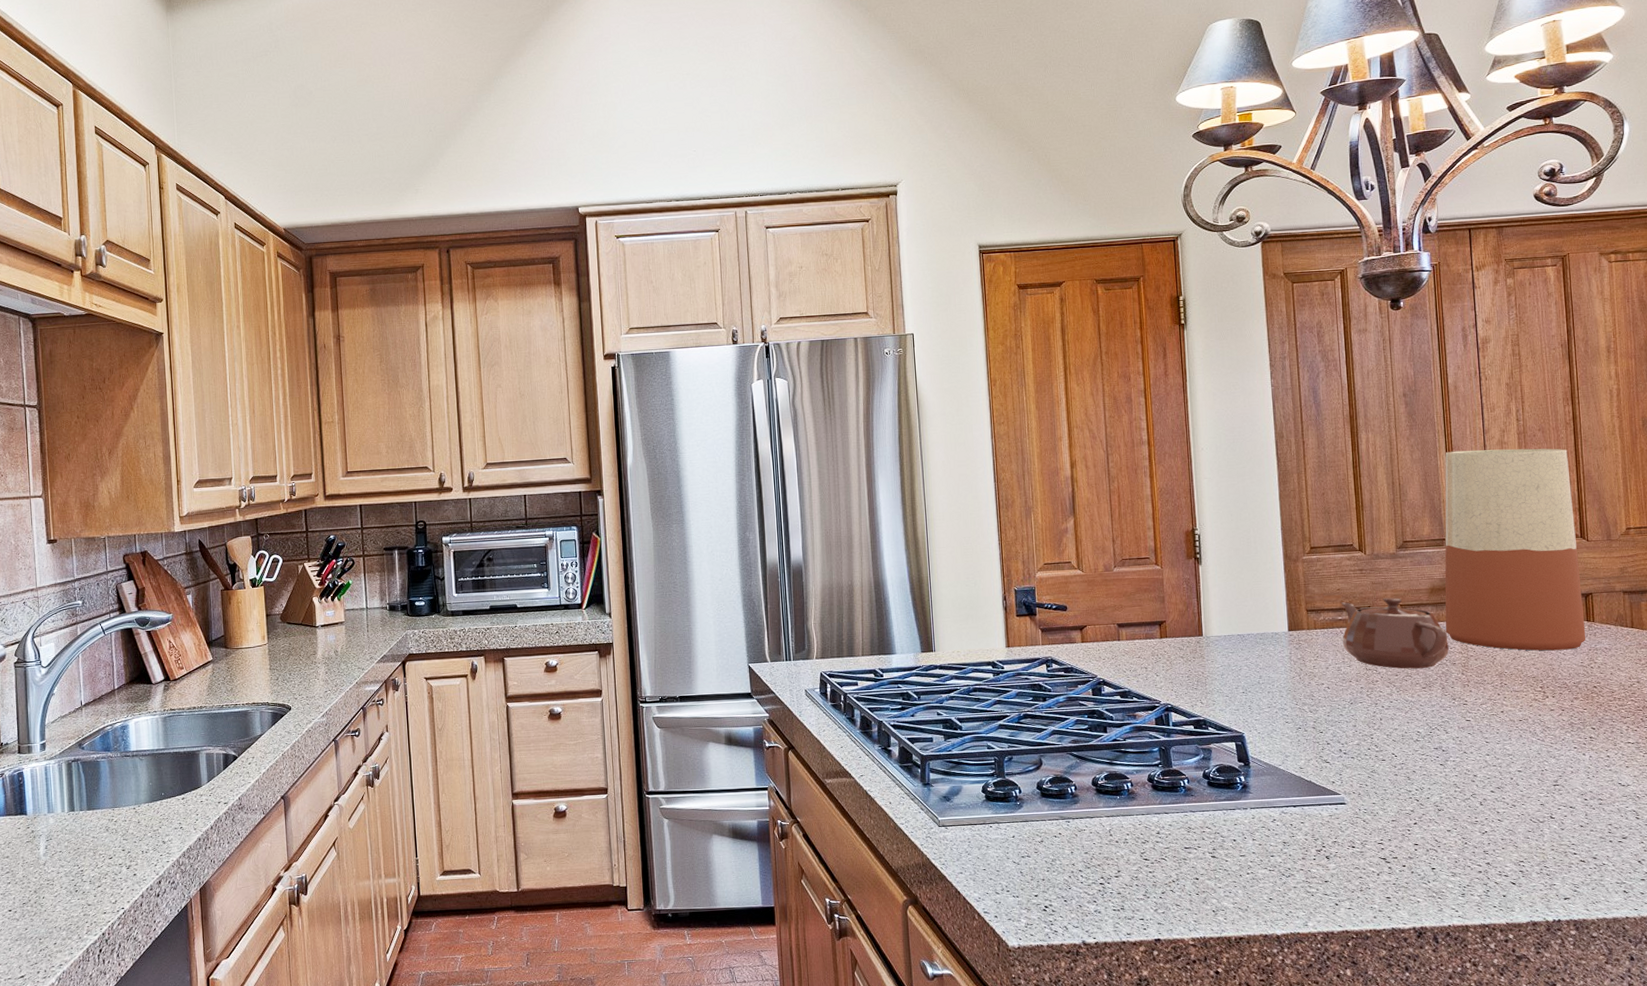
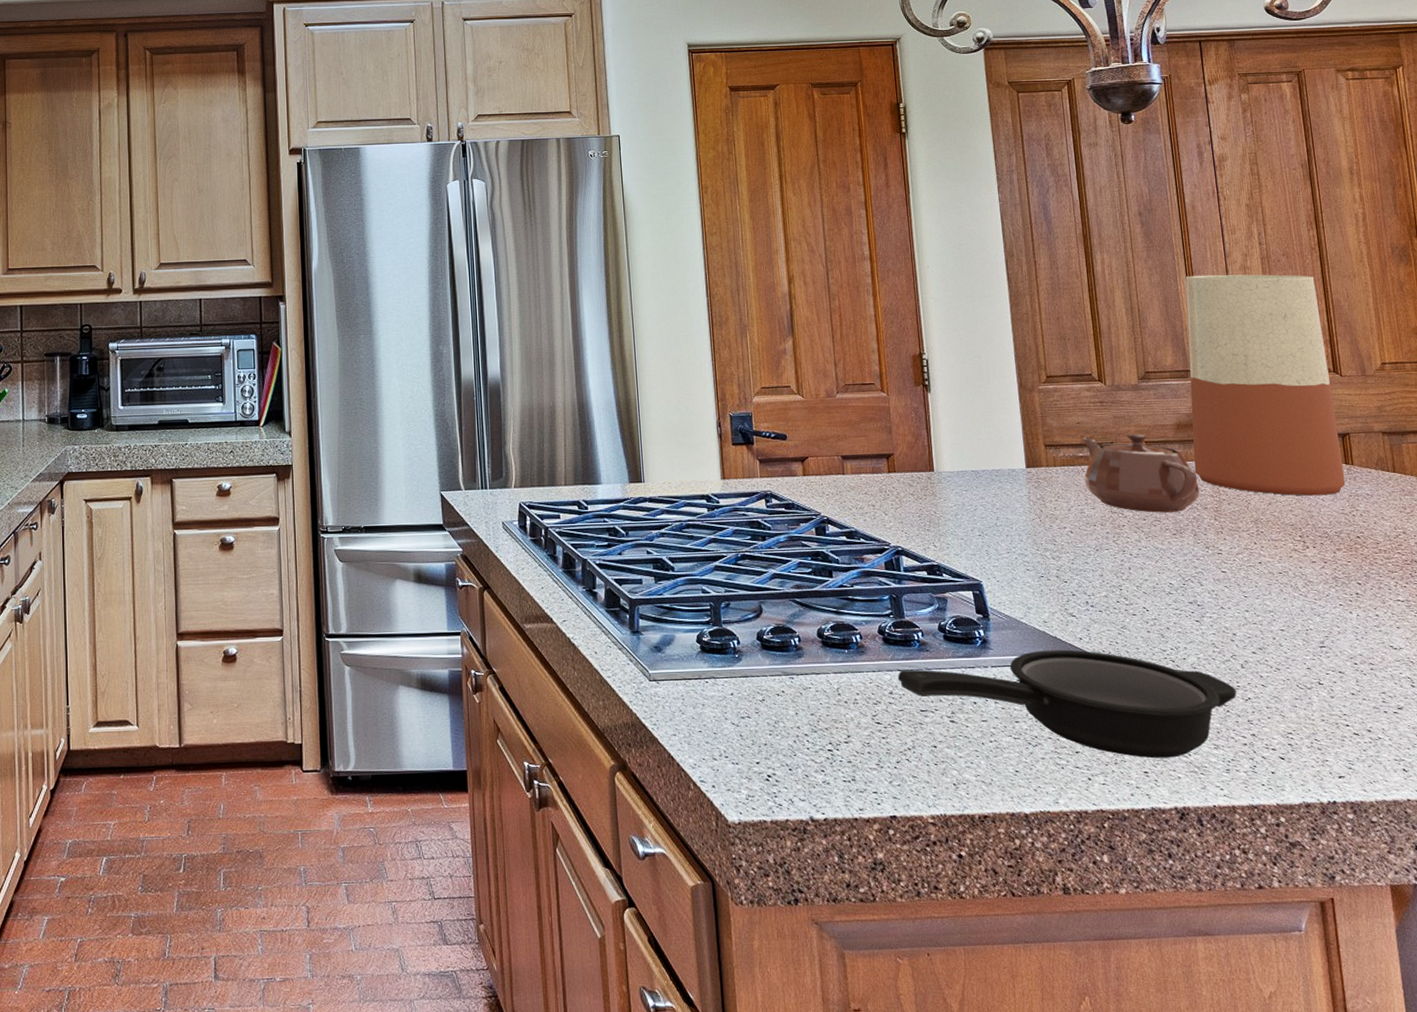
frying pan: none [1164,792,1474,886] -> present [897,649,1237,759]

